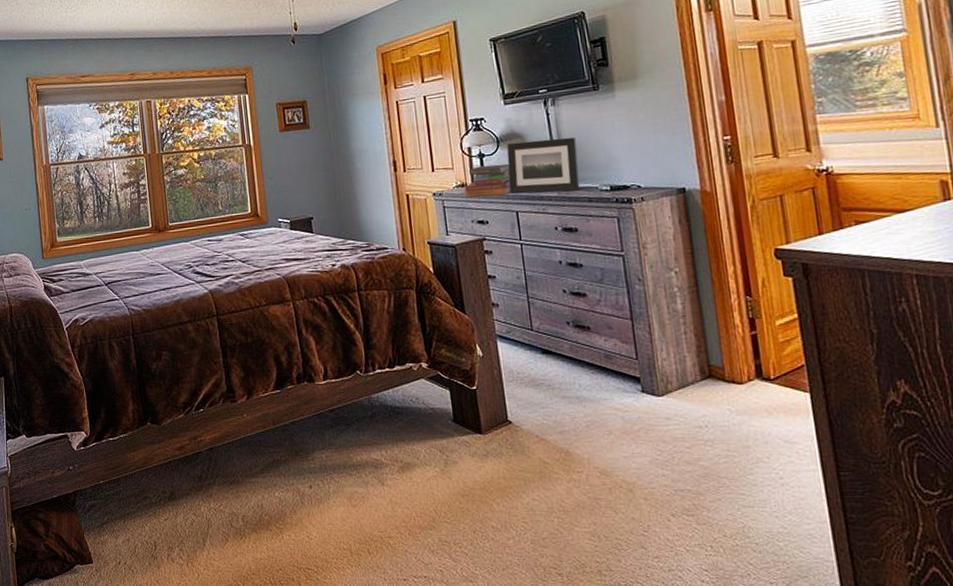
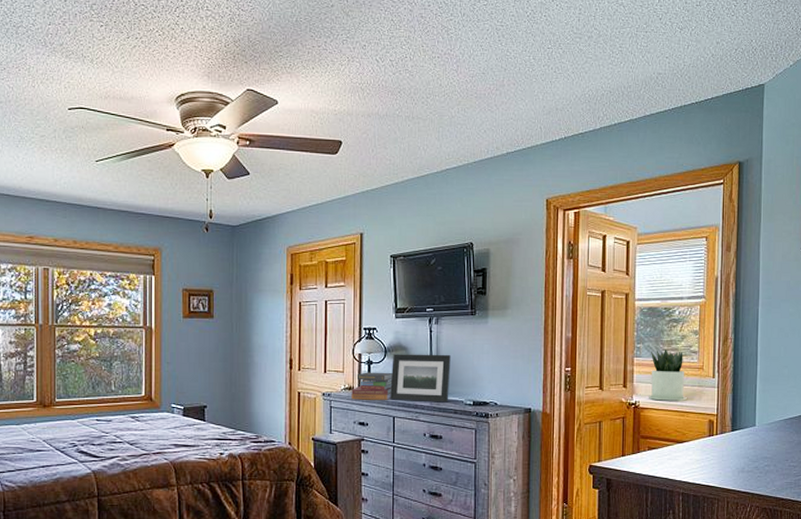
planter: none [839,99,903,164] -> present [648,349,688,402]

